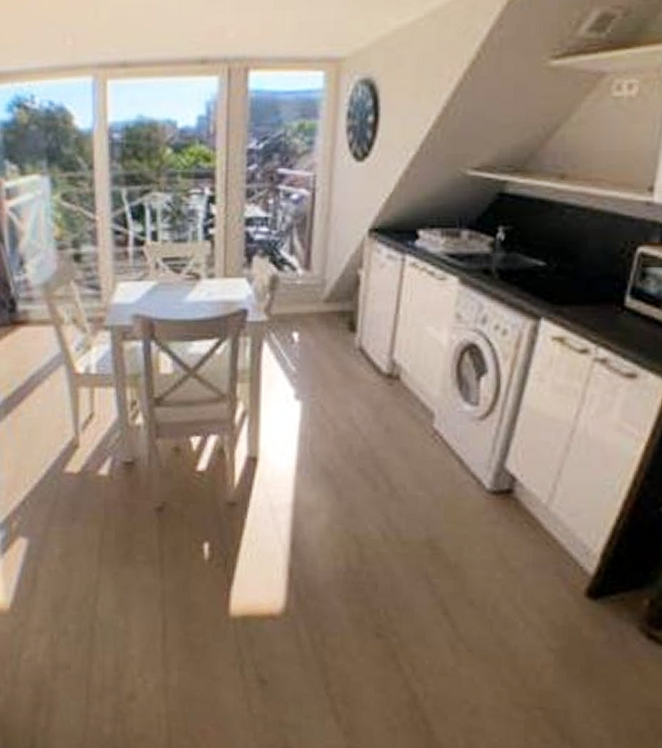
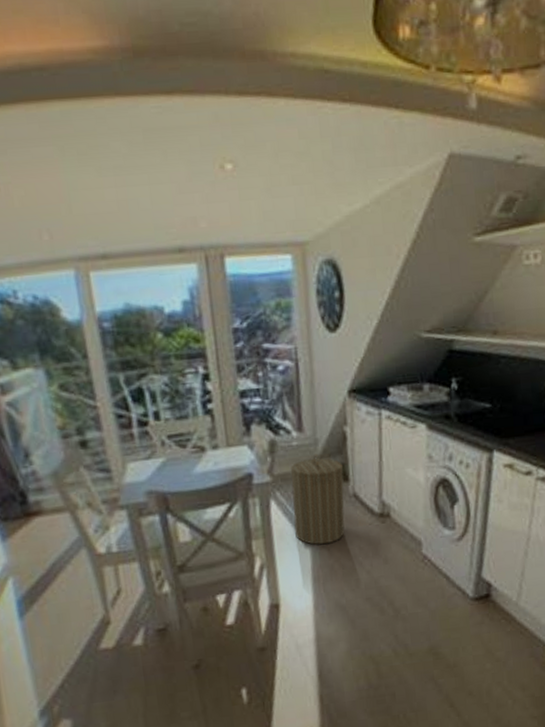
laundry hamper: none [286,296,352,400] -> present [290,453,345,545]

